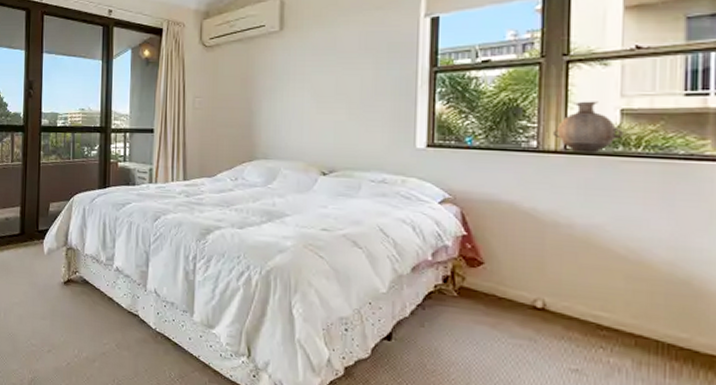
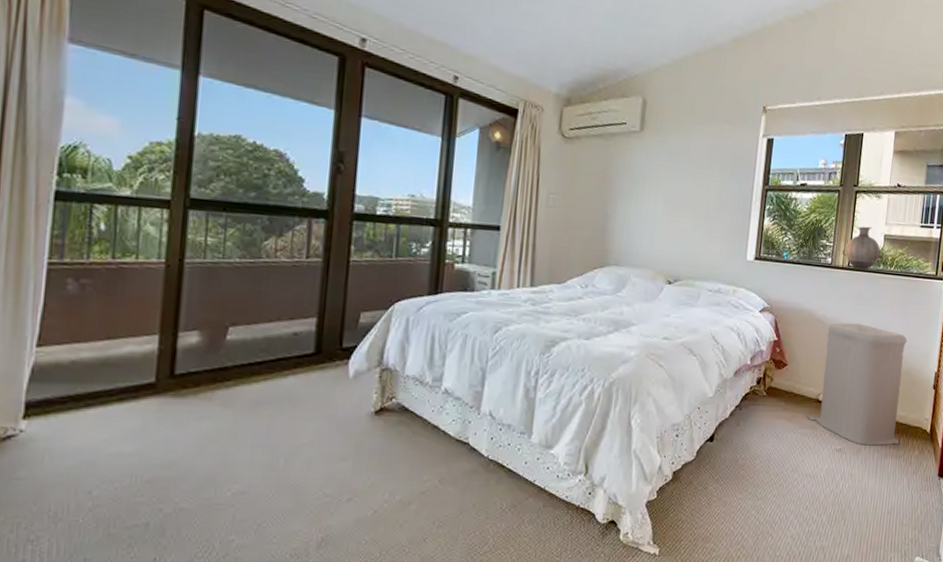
laundry basket: none [520,216,681,376] -> present [807,322,907,446]

